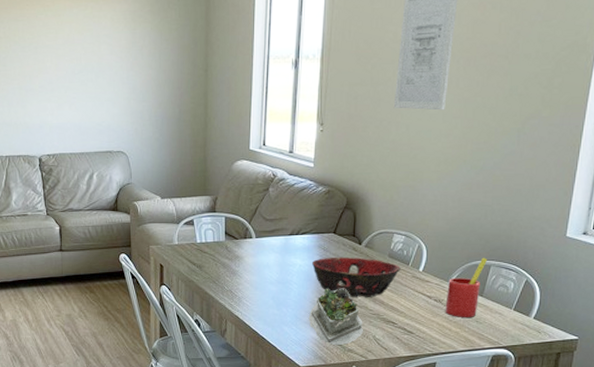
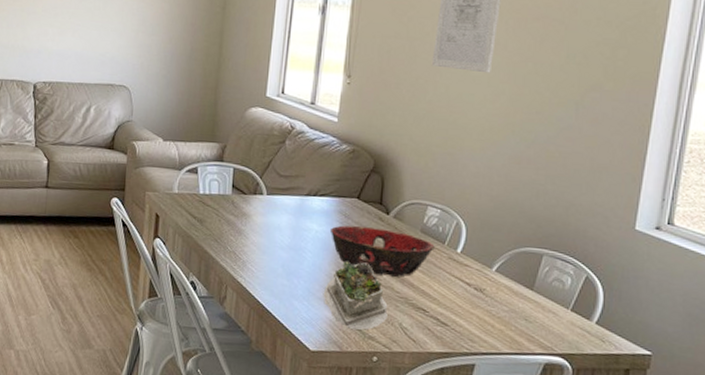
straw: present [445,257,488,317] -> none [487,244,540,314]

